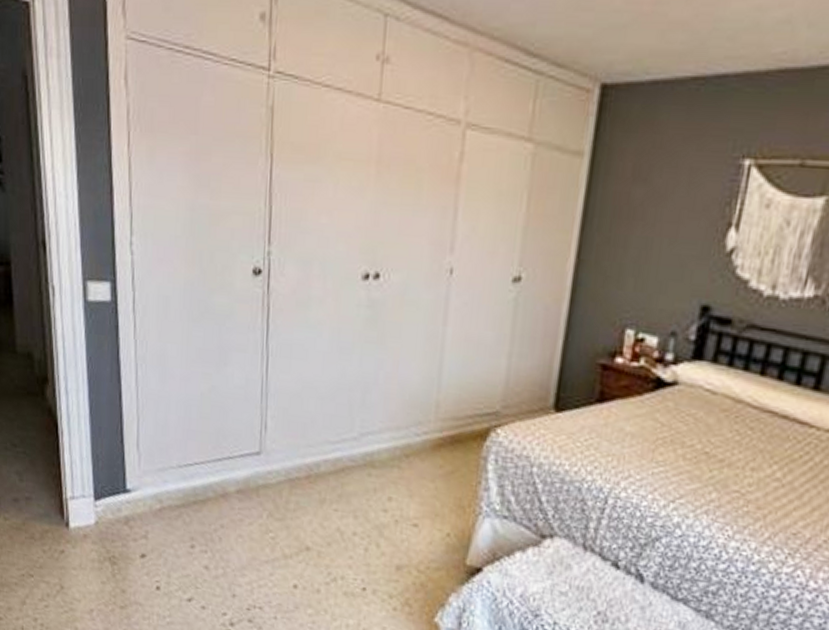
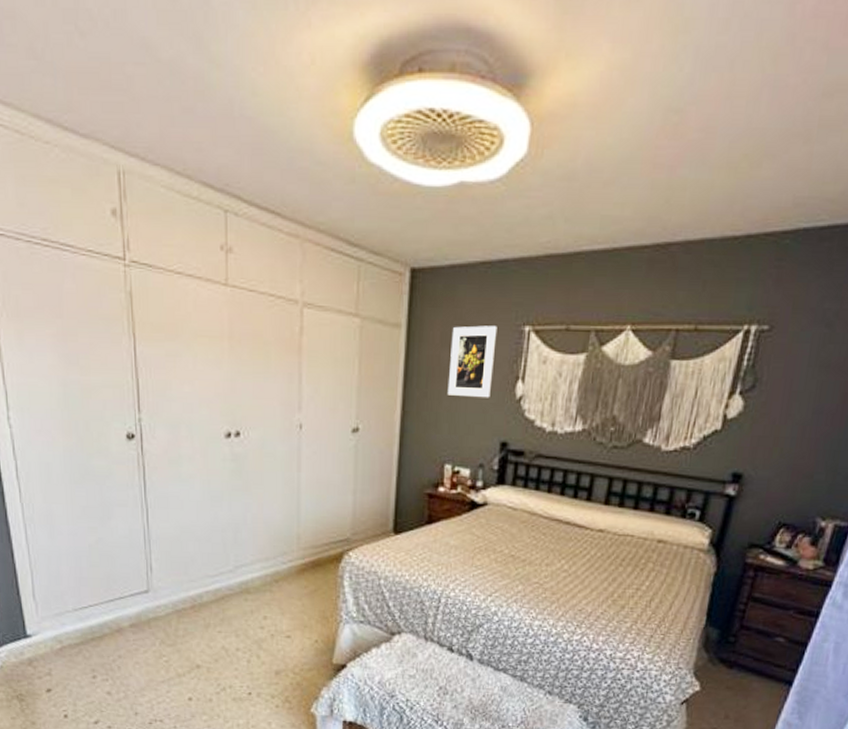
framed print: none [635,156,708,249] -> present [447,325,497,398]

